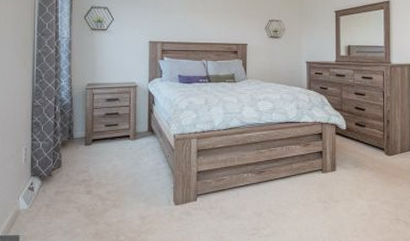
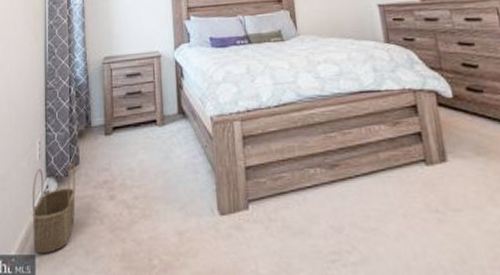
wicker basket: none [17,166,57,234] -> present [32,163,75,253]

